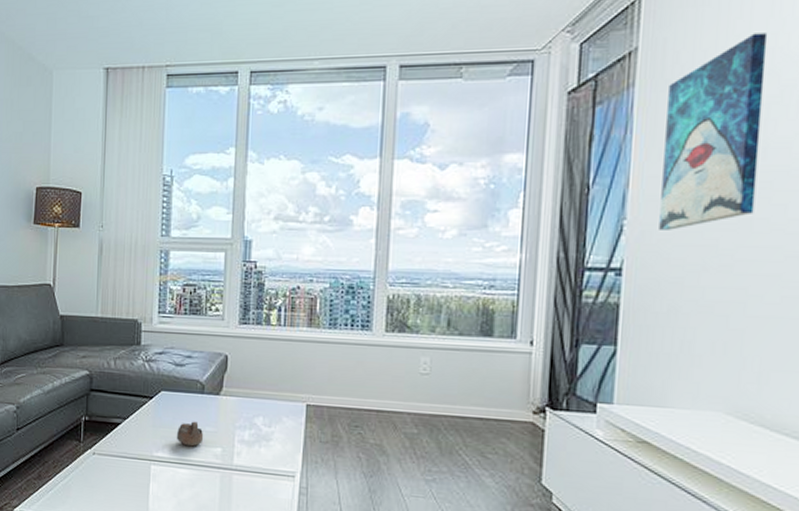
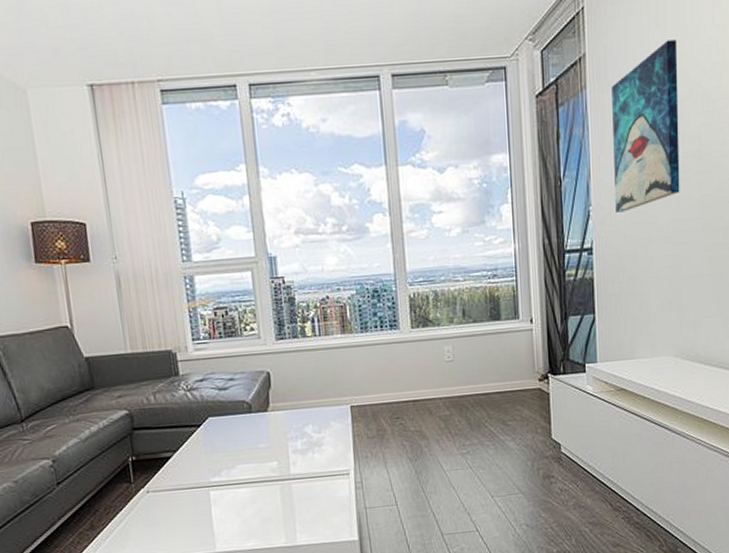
cup: present [176,421,204,447] -> none [230,440,259,466]

